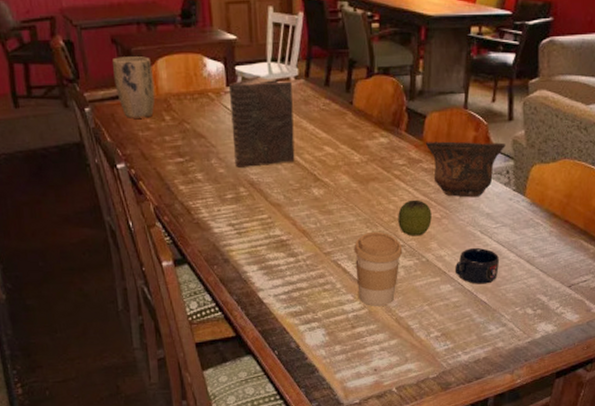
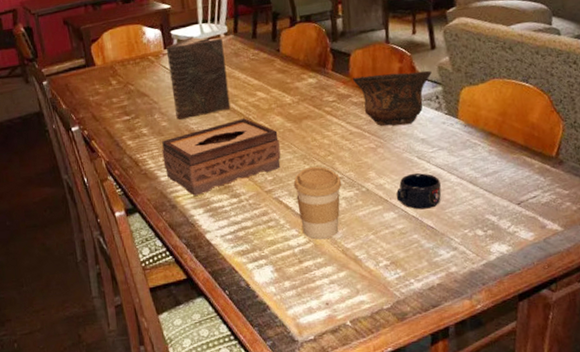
plant pot: present [112,56,155,118] -> none [64,32,103,86]
tissue box: none [217,173,344,251] -> present [162,118,281,196]
apple: present [398,199,432,236] -> none [333,132,367,168]

